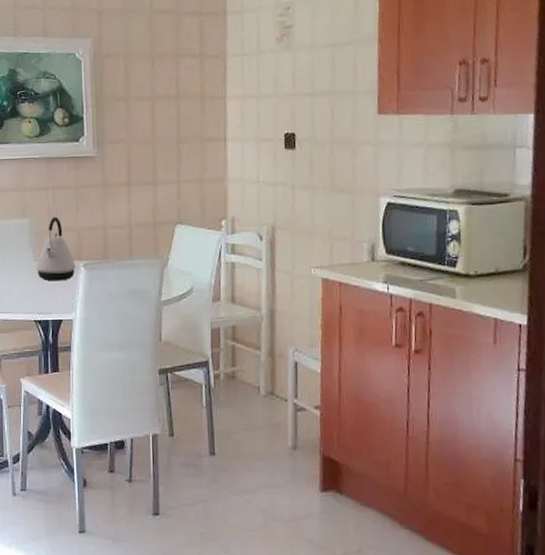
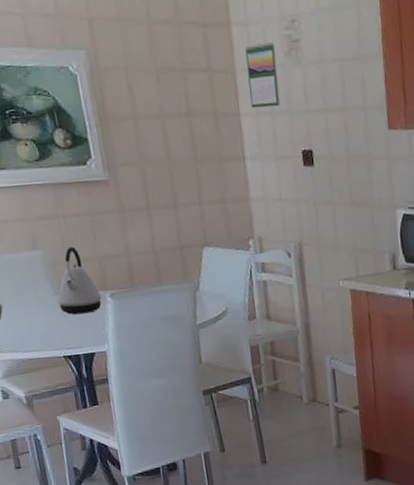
calendar: none [237,29,268,92] -> present [245,42,280,108]

